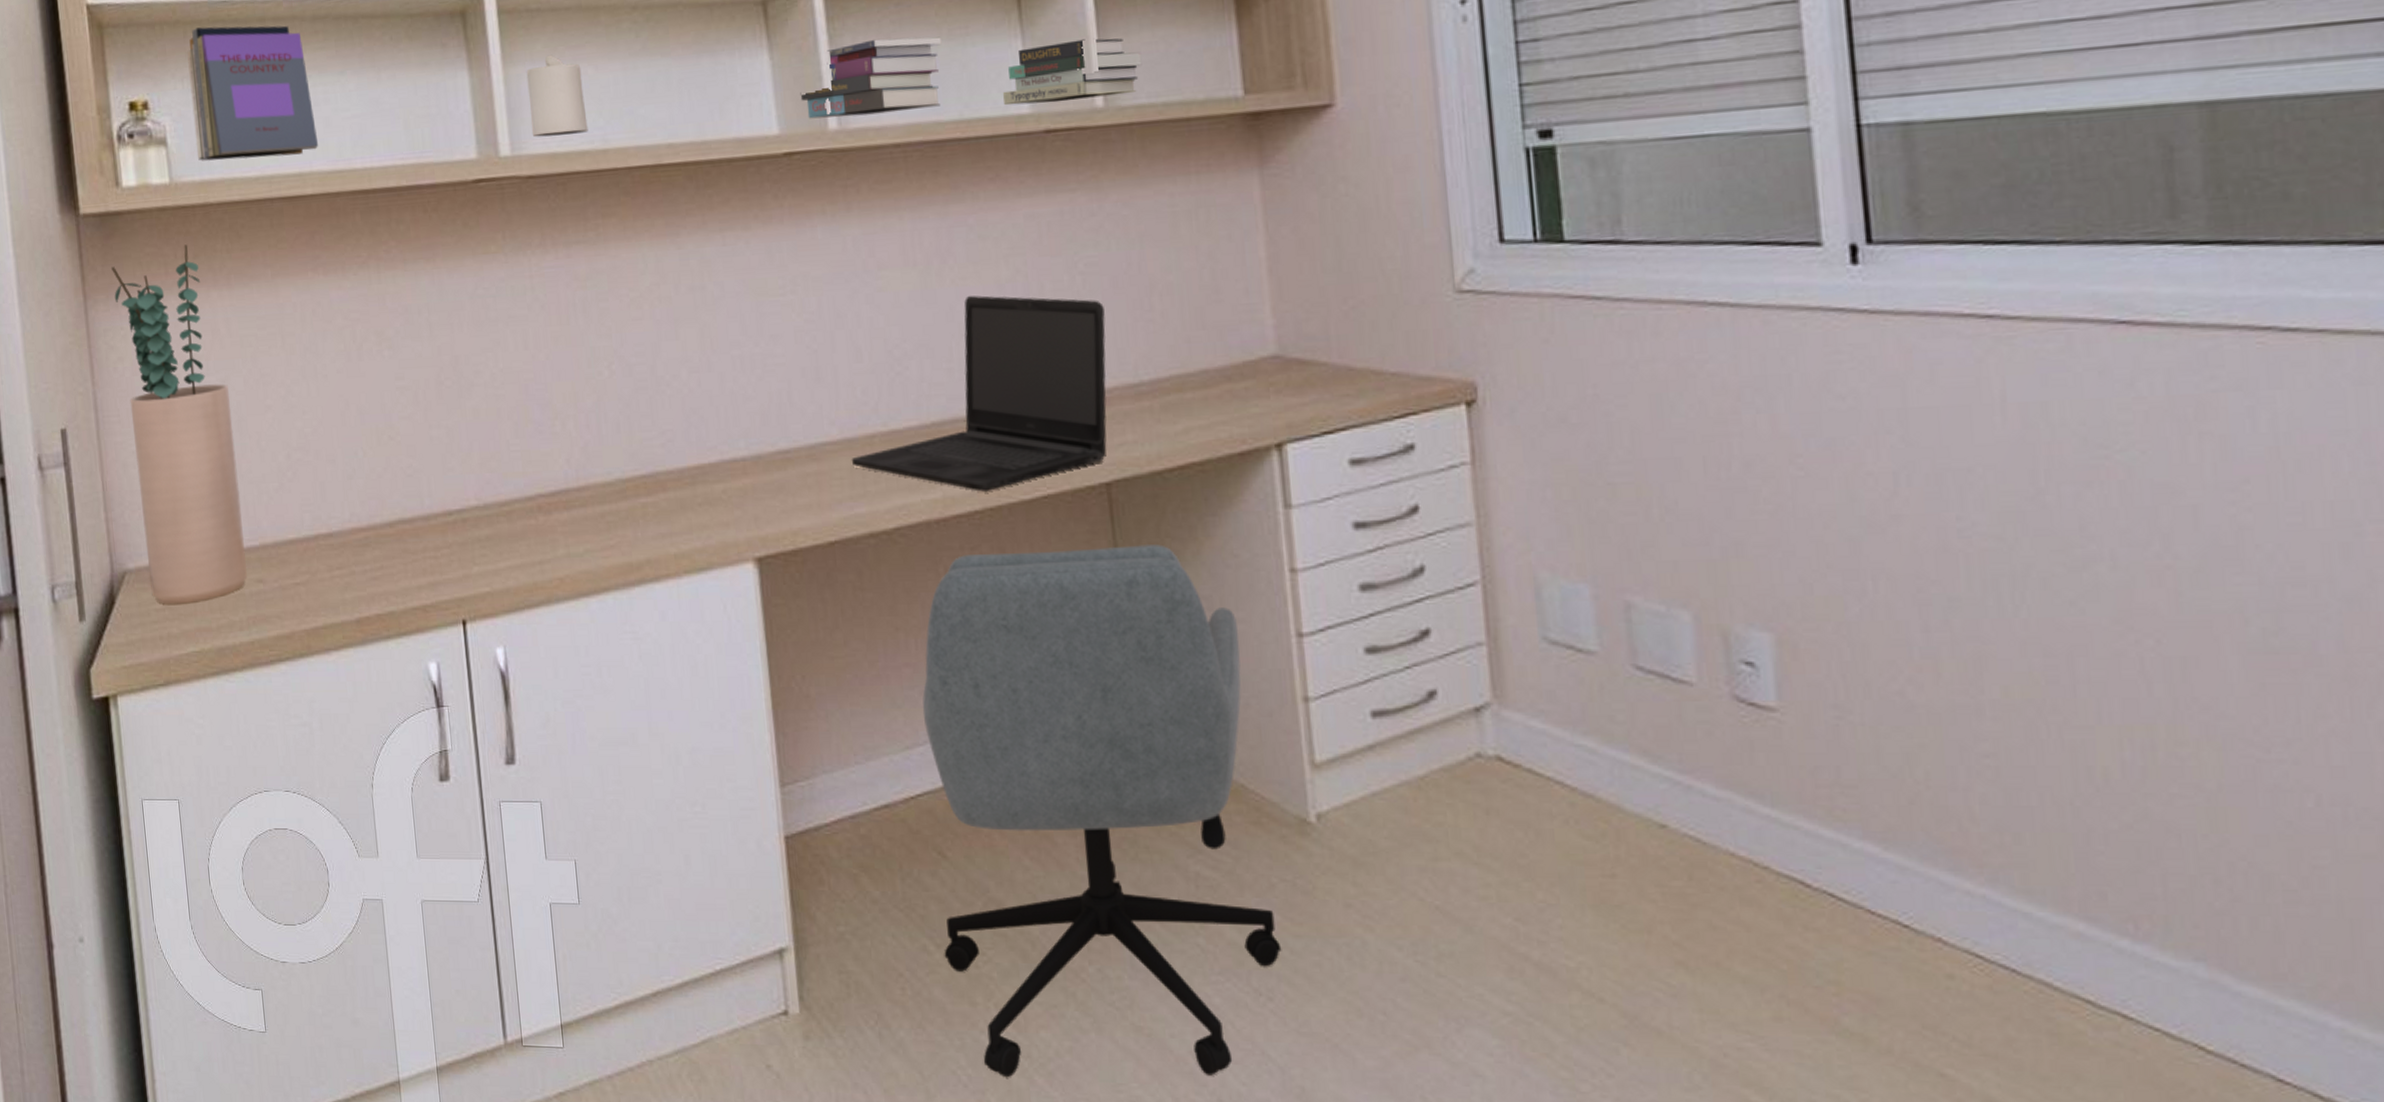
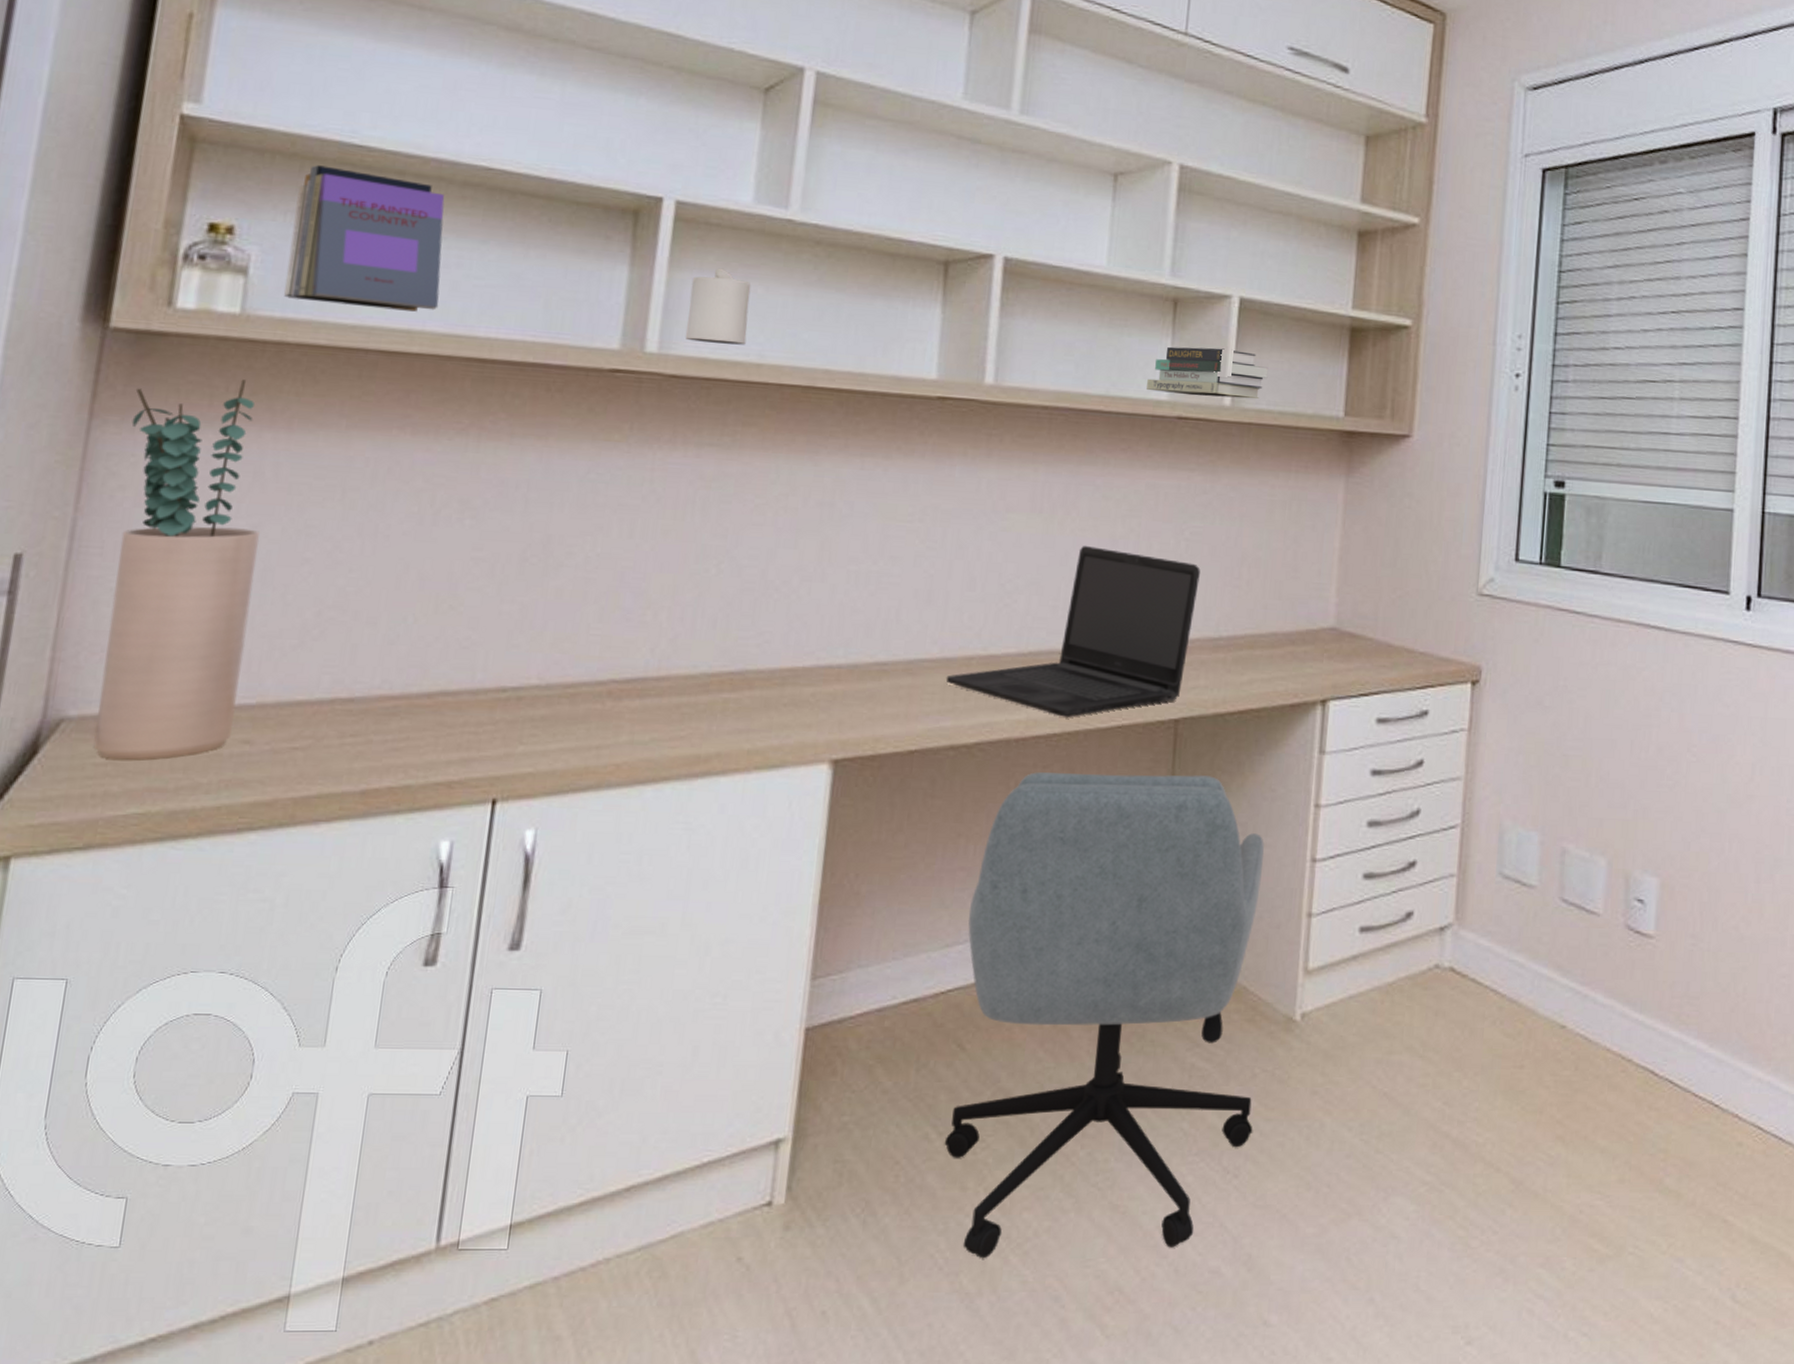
books: present [800,36,942,119] -> none [963,314,1102,381]

